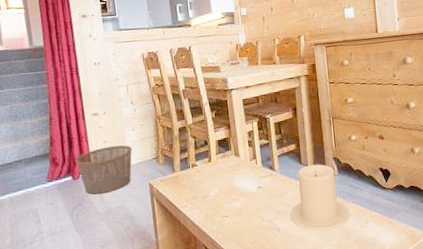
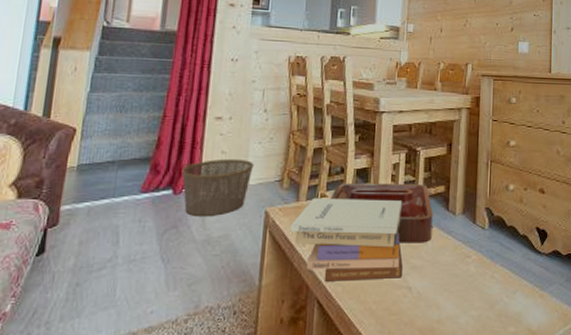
books: none [171,161,270,232] -> present [289,197,403,281]
decorative tray: none [200,145,291,195] -> present [330,182,433,243]
candle: present [290,164,351,231] -> none [426,213,497,296]

